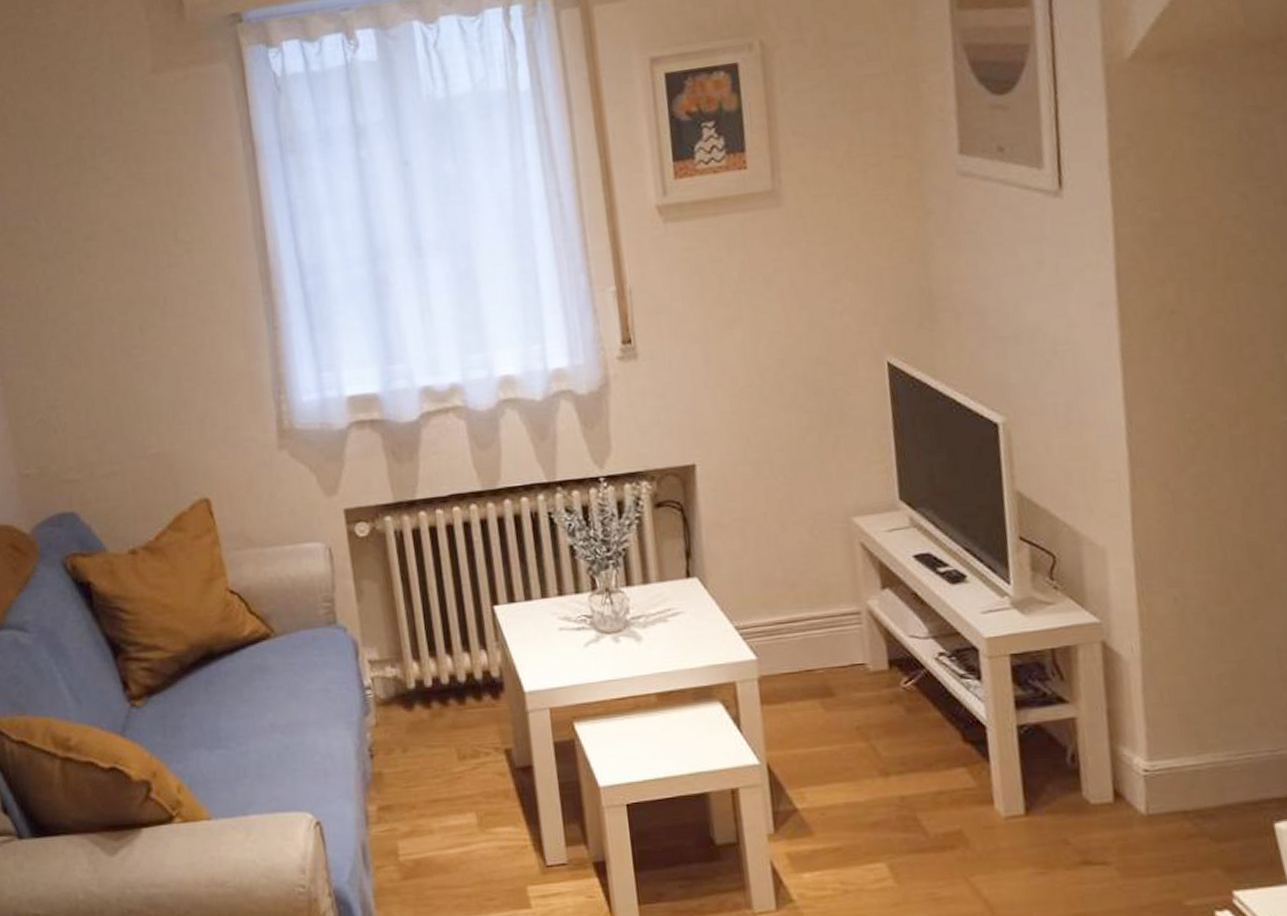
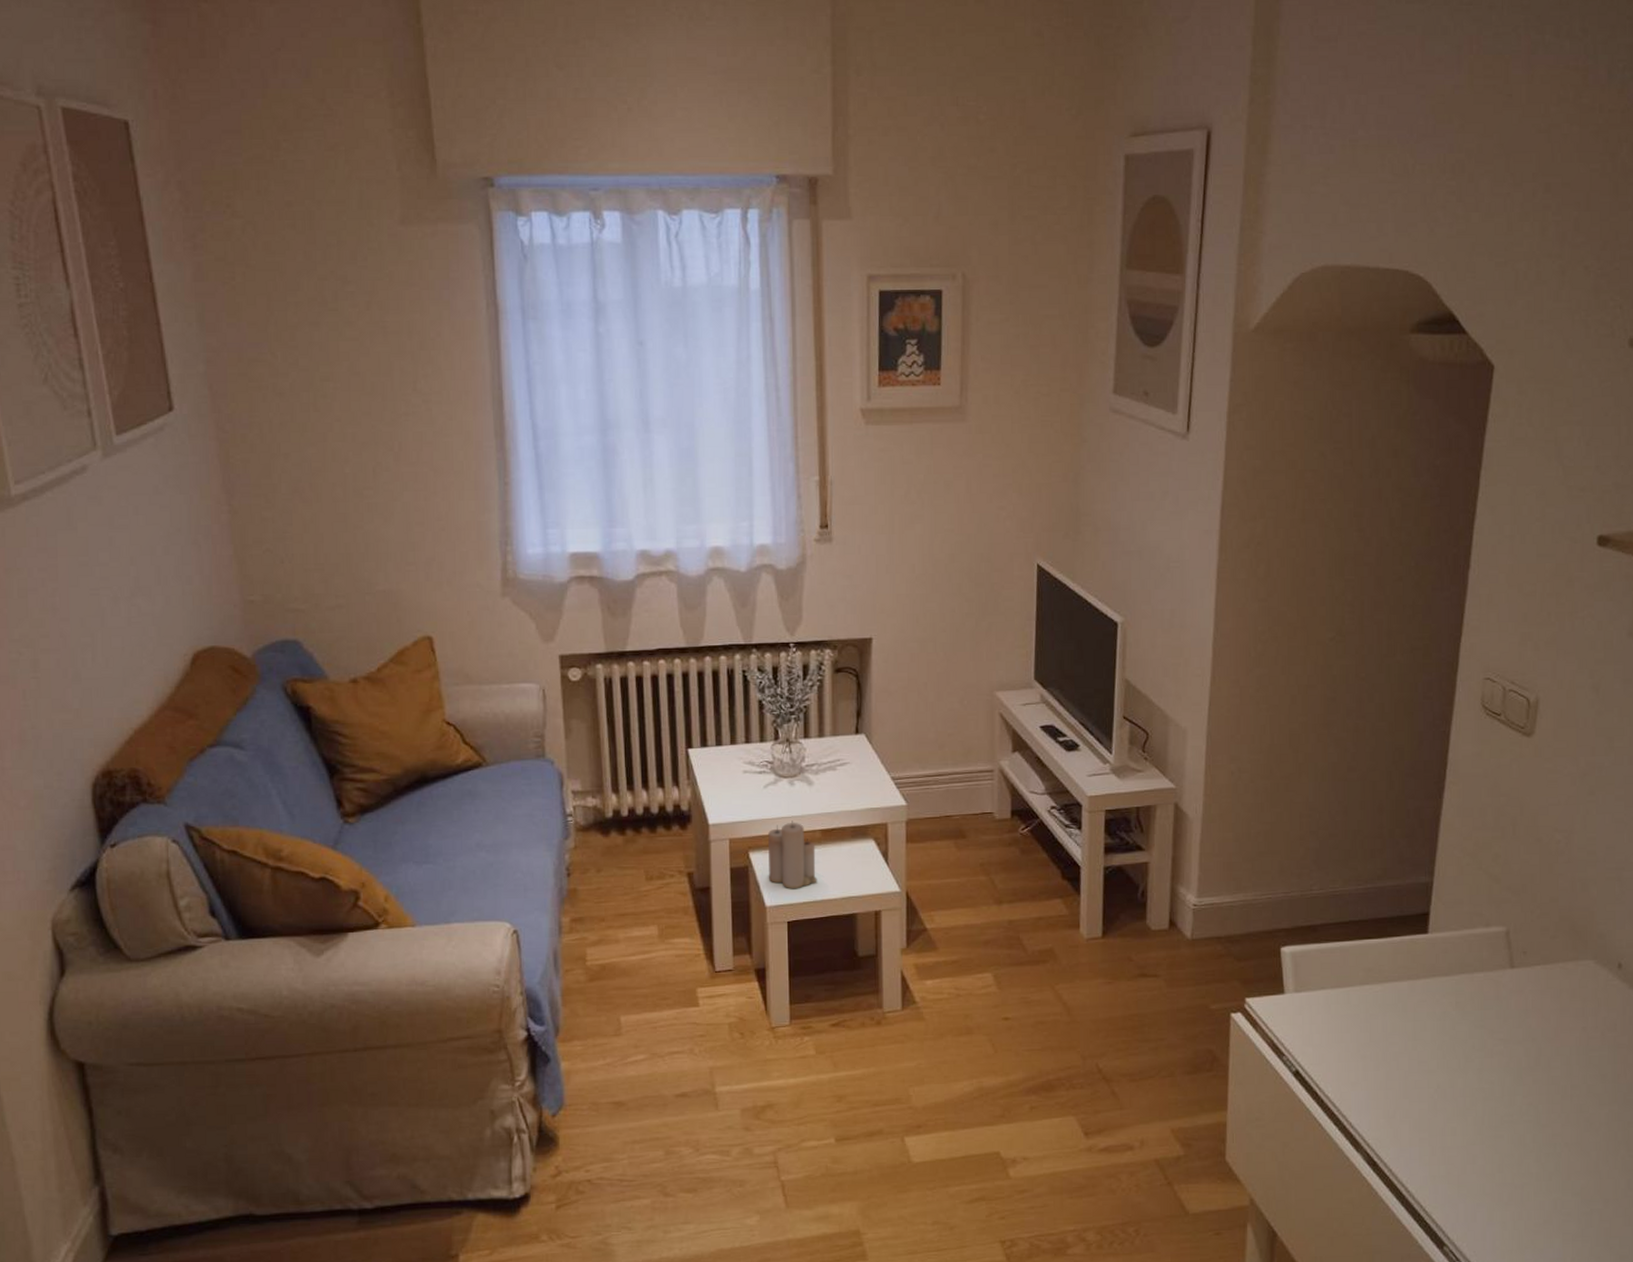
candle: none [594,683,658,766] -> present [768,820,817,889]

